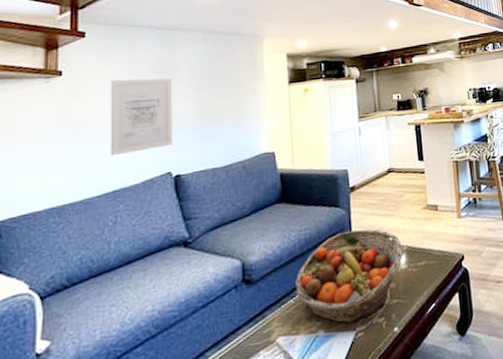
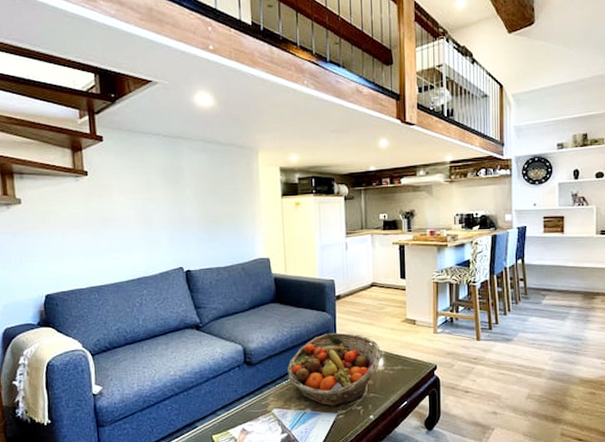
wall art: present [110,78,173,157] -> none [127,182,183,249]

